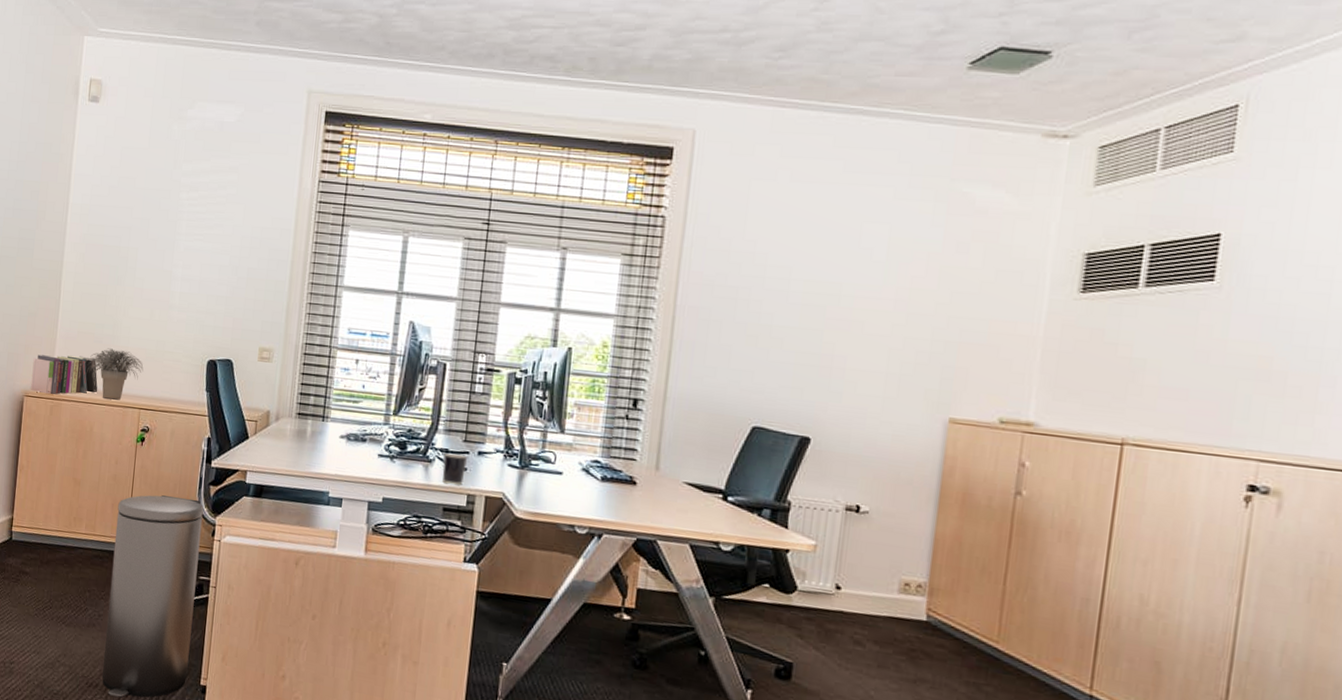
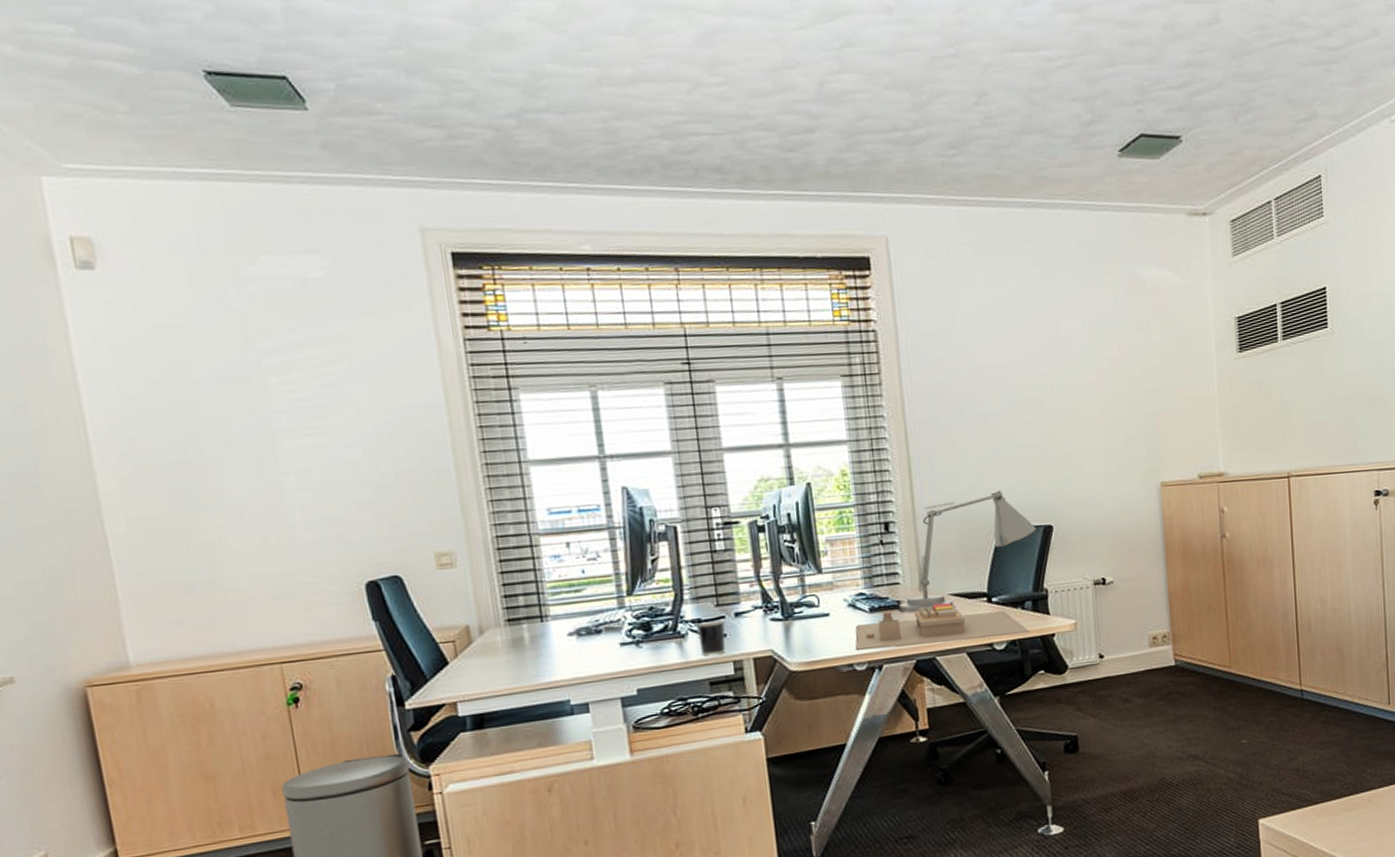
books: present [30,354,98,395] -> none [86,614,208,678]
potted plant: present [84,348,144,400] -> none [175,594,273,662]
sushi platter: none [580,484,762,542] -> present [855,602,1030,651]
desk lamp: none [629,389,792,495] -> present [898,488,1037,613]

